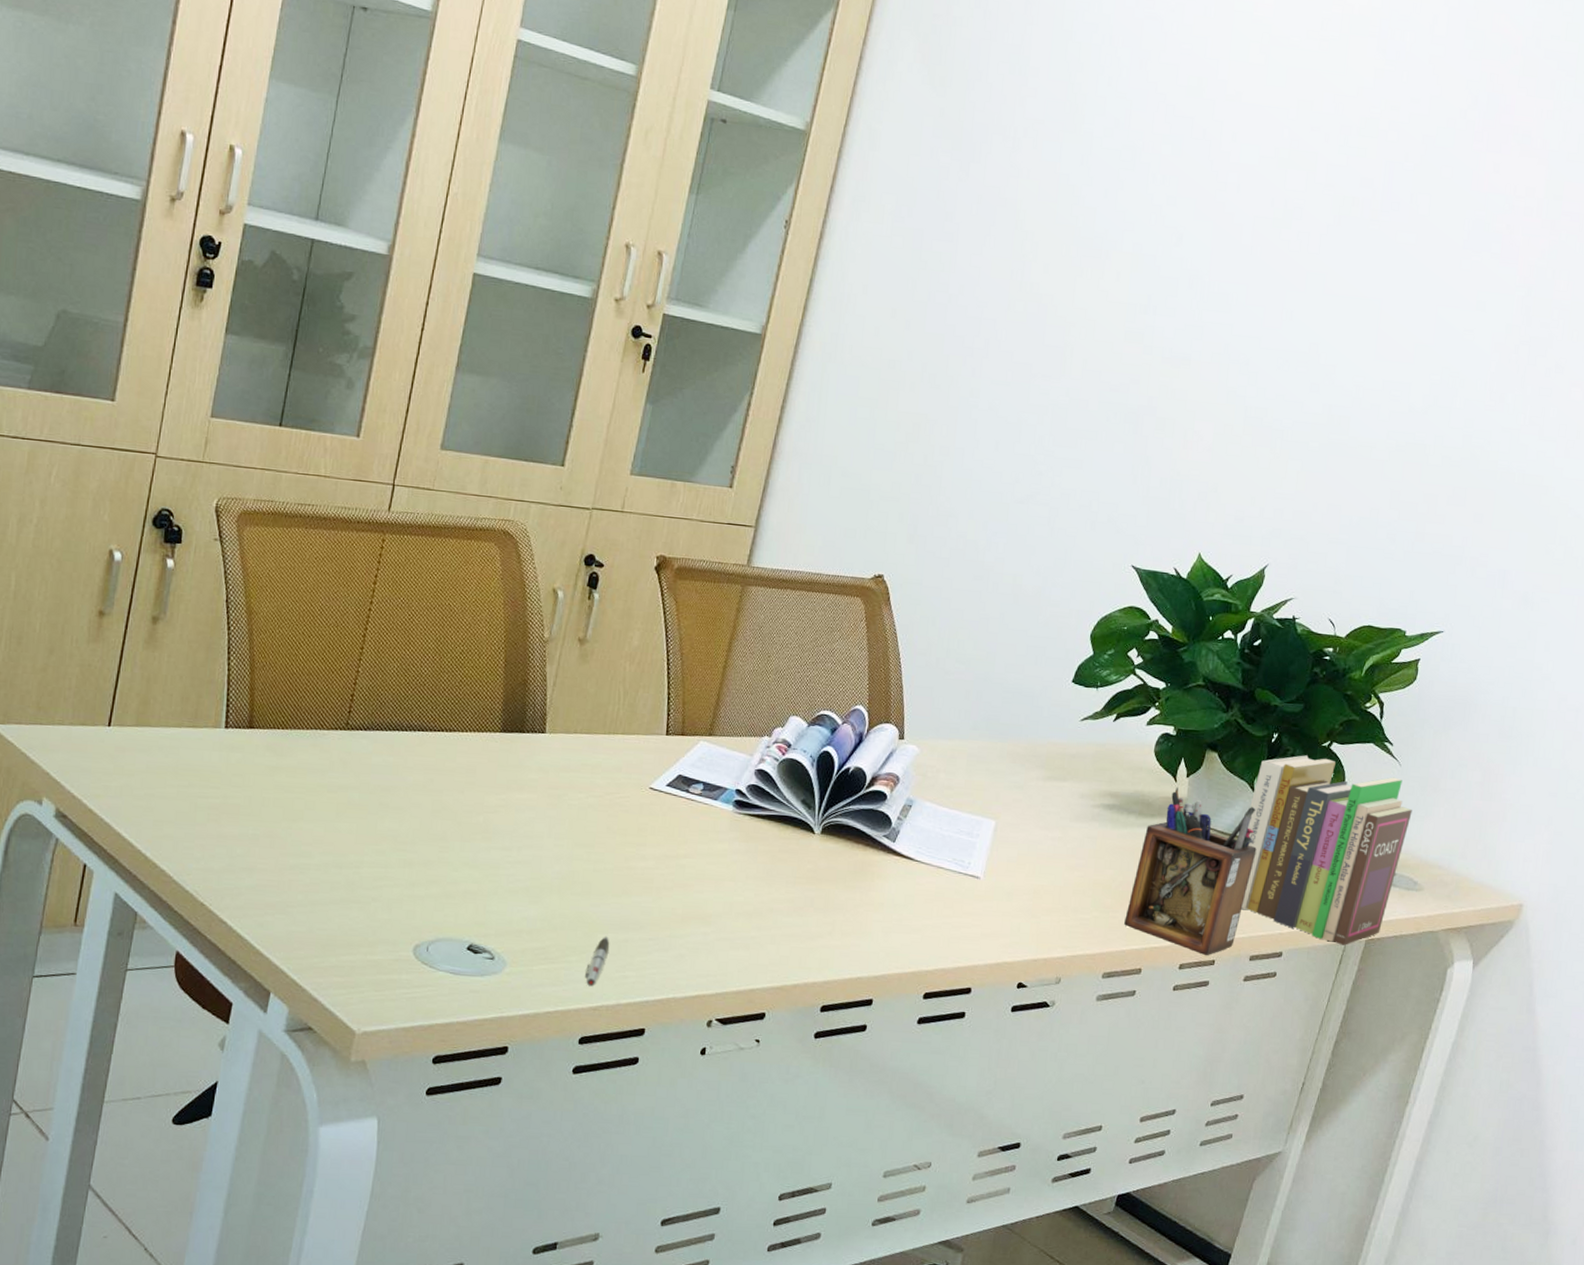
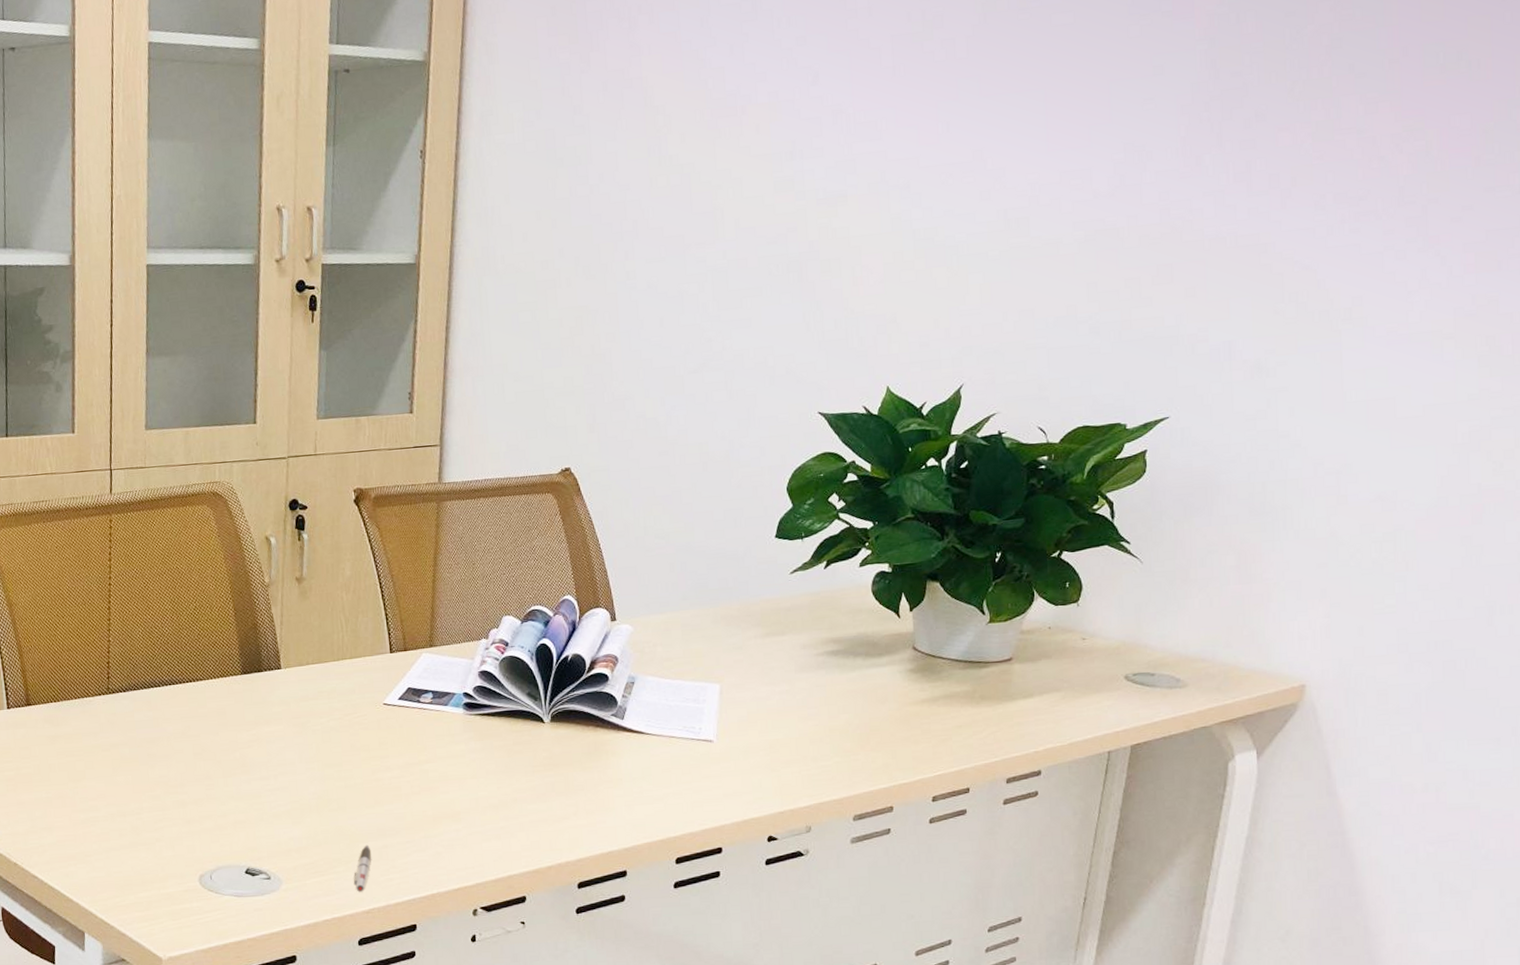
desk organizer: present [1124,786,1257,956] -> none [867,622,997,785]
books: present [1241,755,1412,946] -> none [982,568,1163,756]

